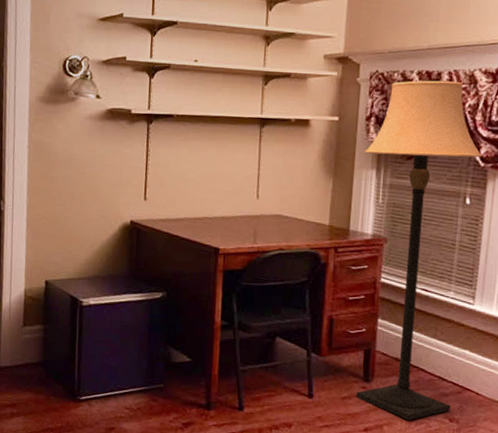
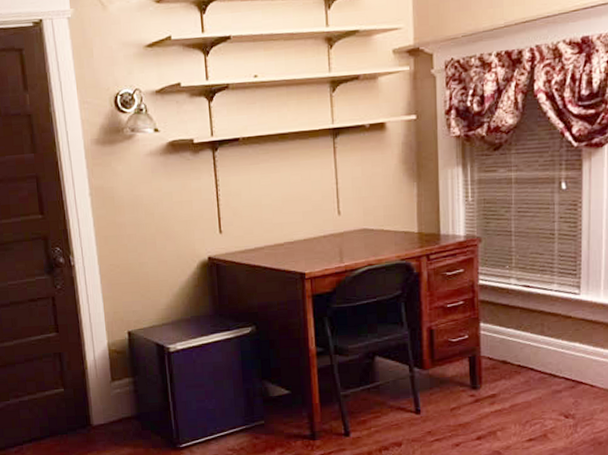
lamp: present [356,80,483,421] -> none [447,57,575,423]

